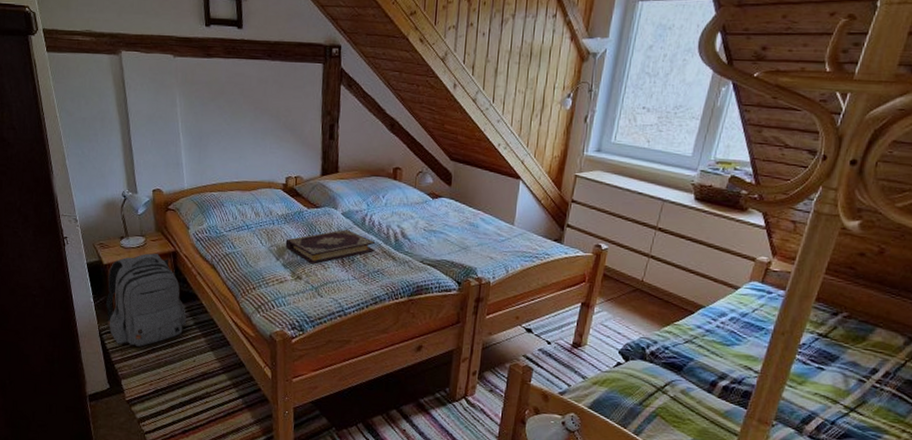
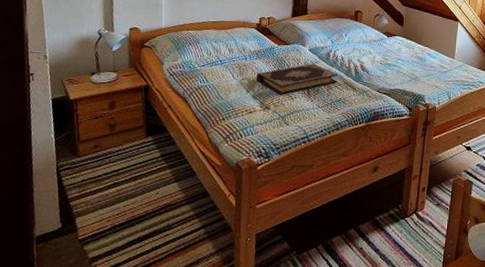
backpack: present [105,253,187,347] -> none [67,88,154,182]

